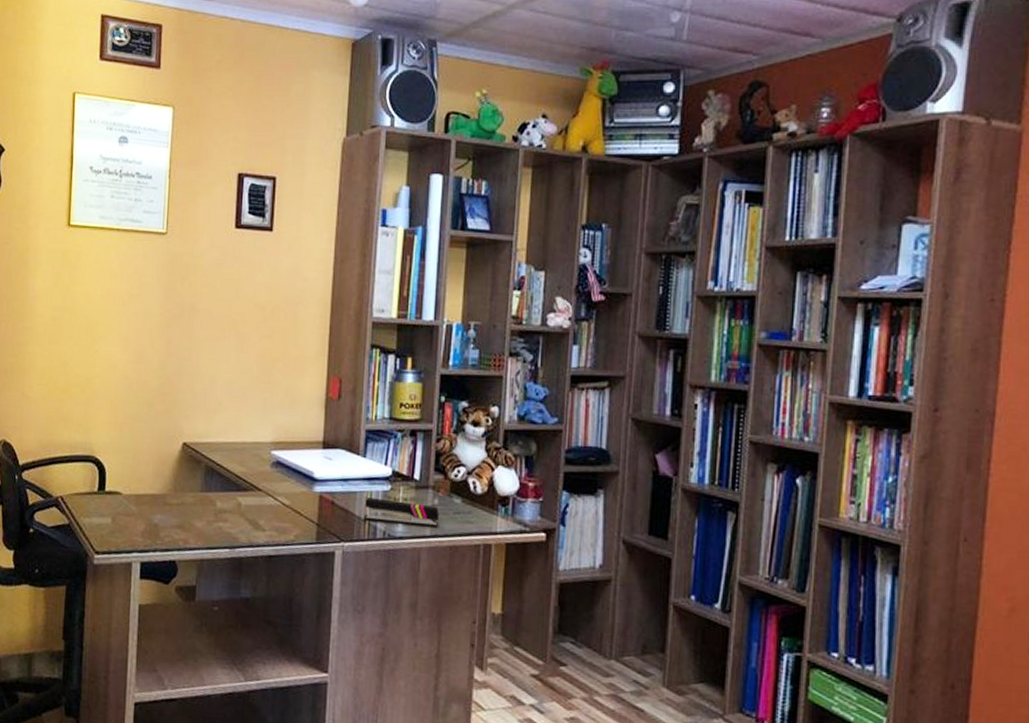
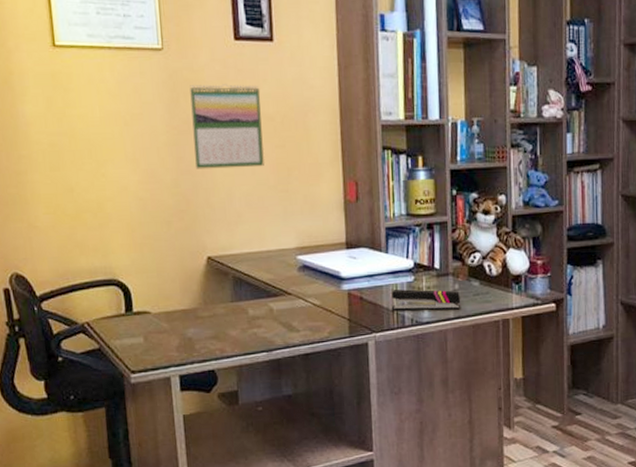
calendar: none [183,270,255,356] -> present [190,84,265,169]

